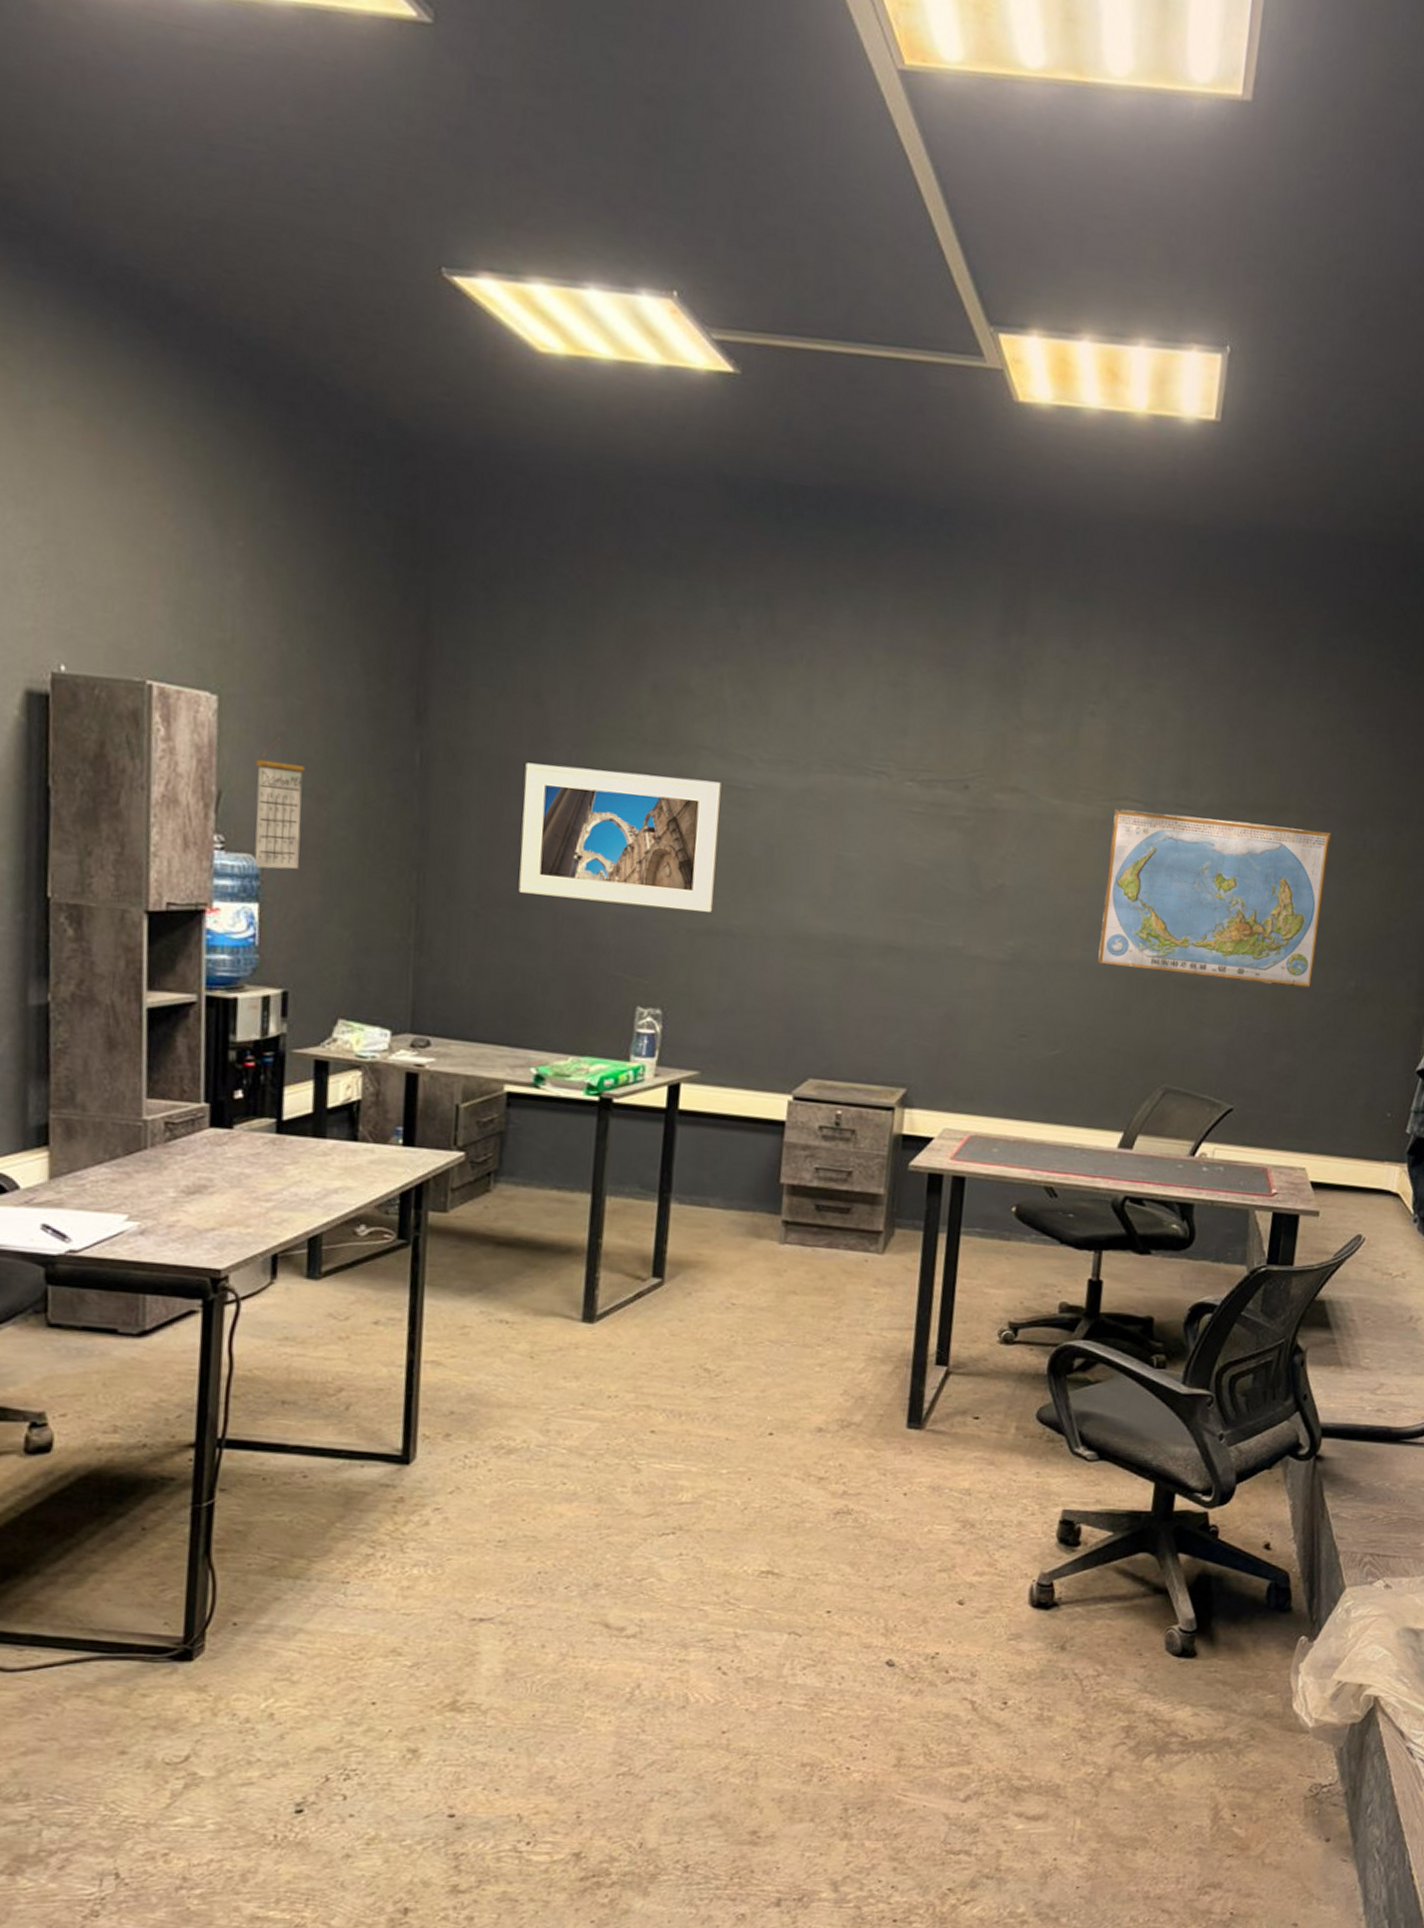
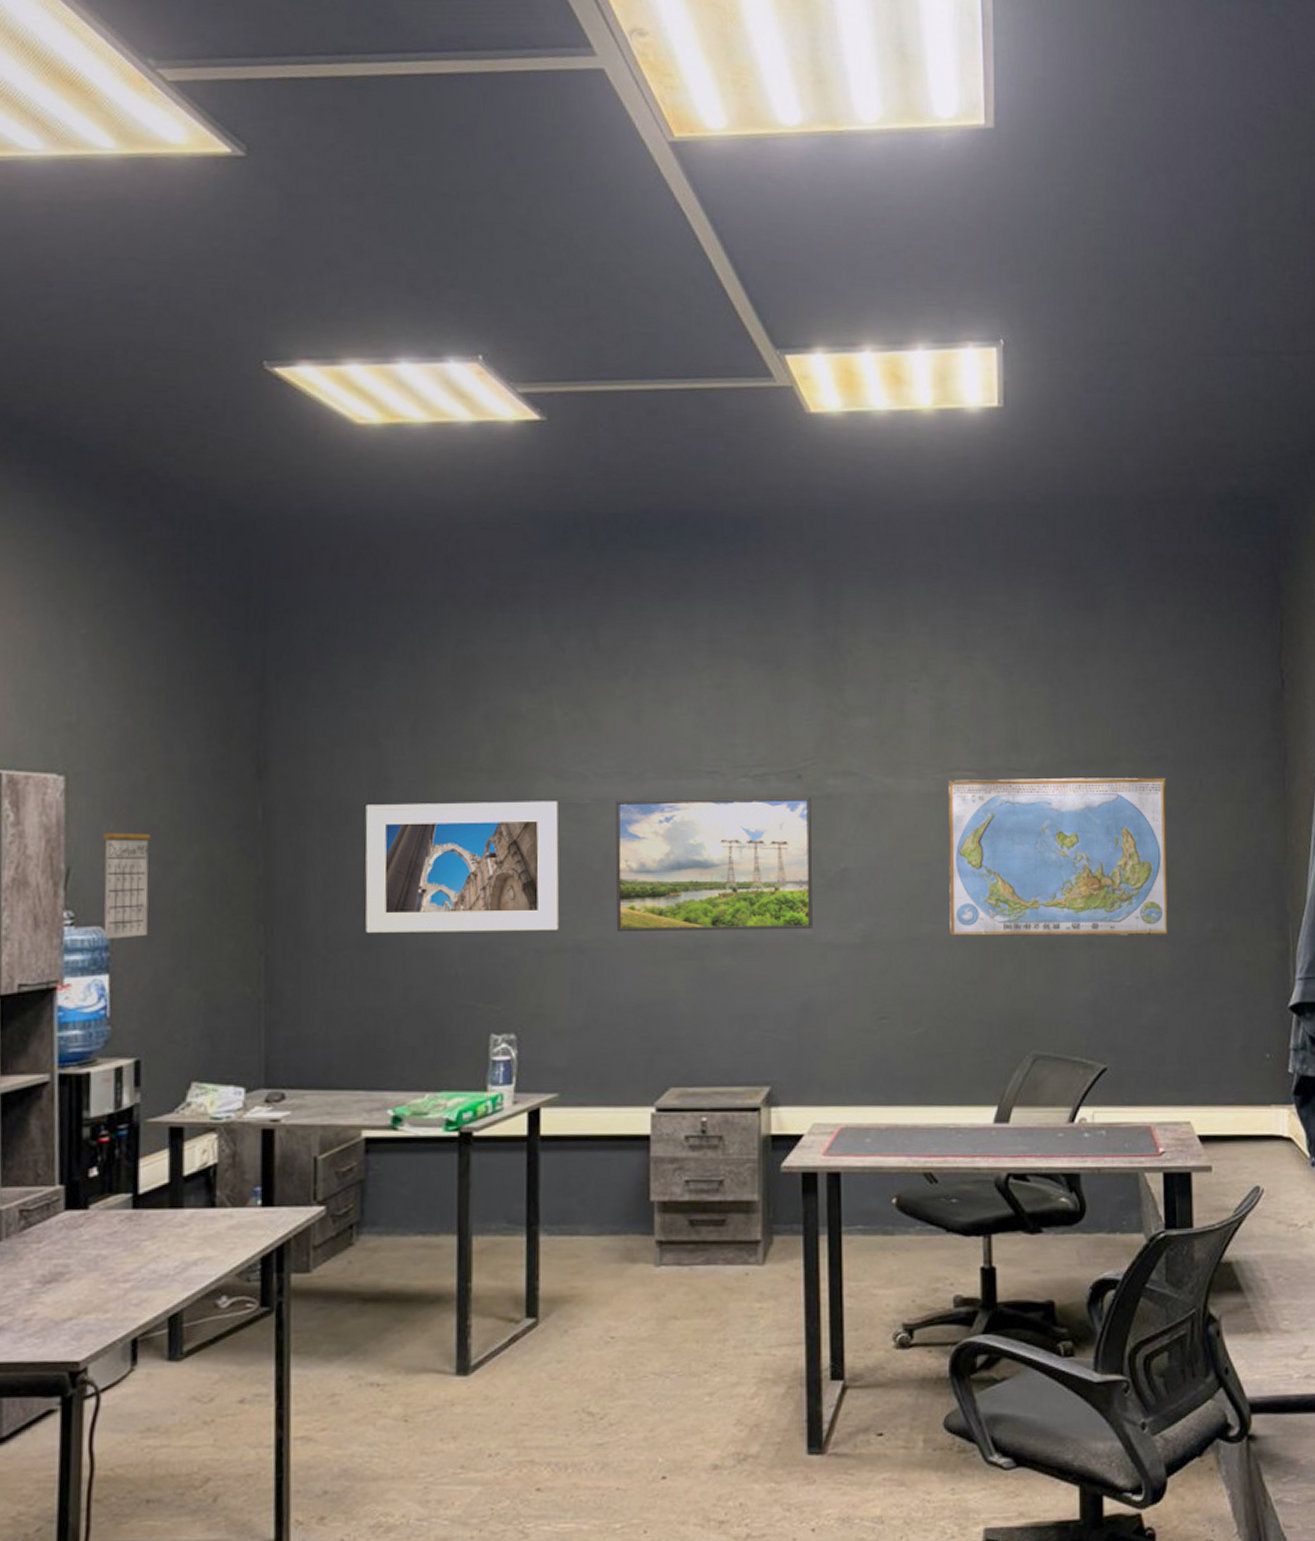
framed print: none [769,789,976,942] -> present [615,797,813,931]

